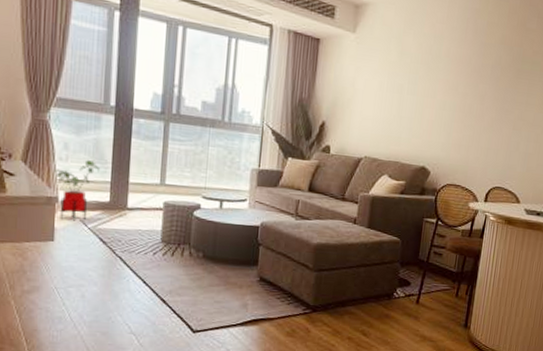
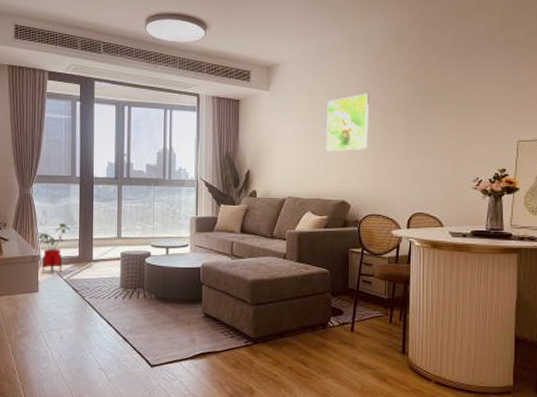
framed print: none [411,51,464,114] -> present [326,93,370,152]

